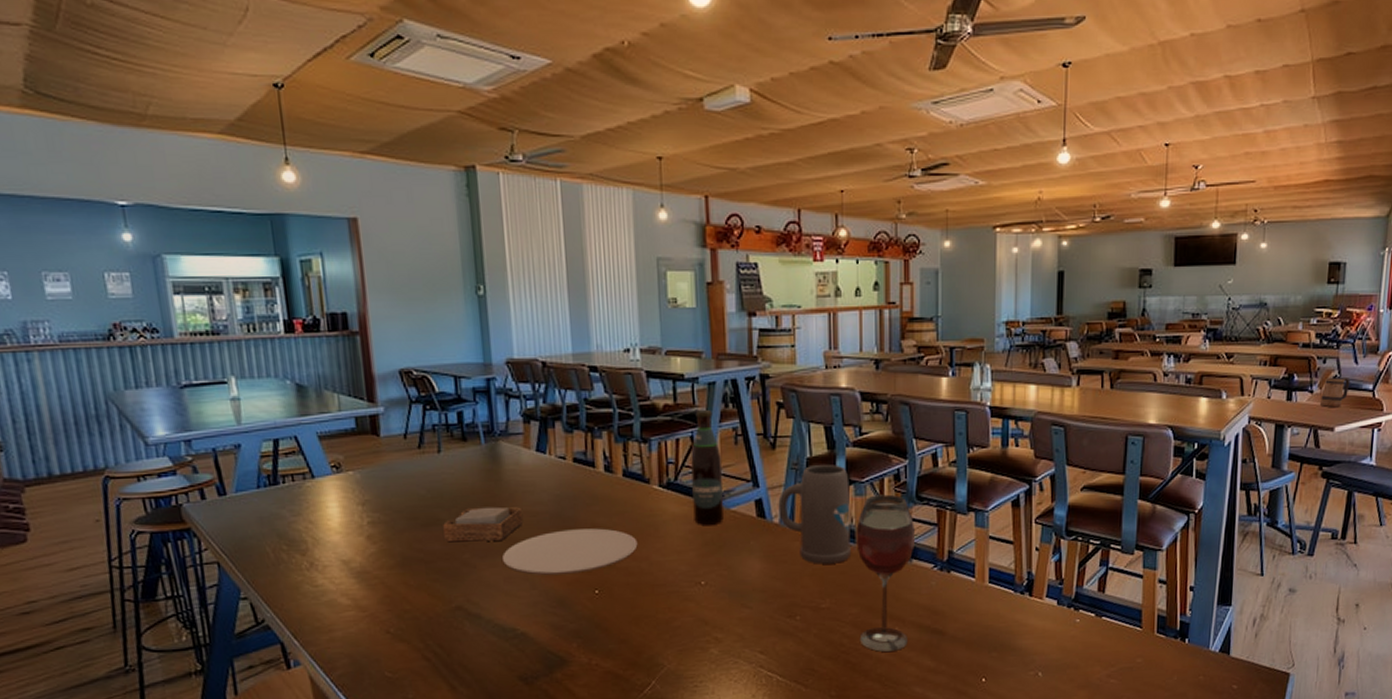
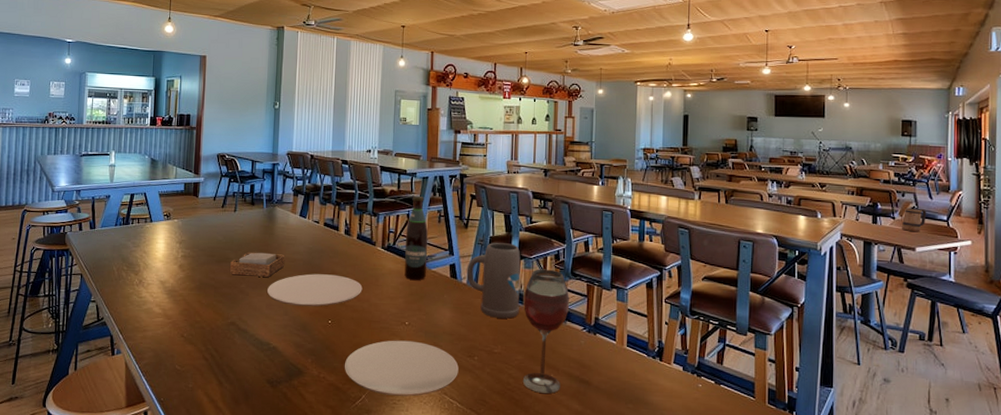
plate: none [624,605,777,677] -> present [345,340,459,397]

